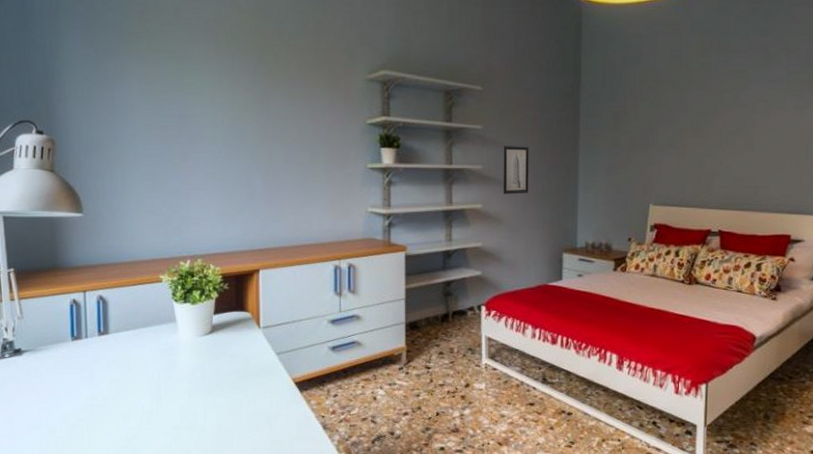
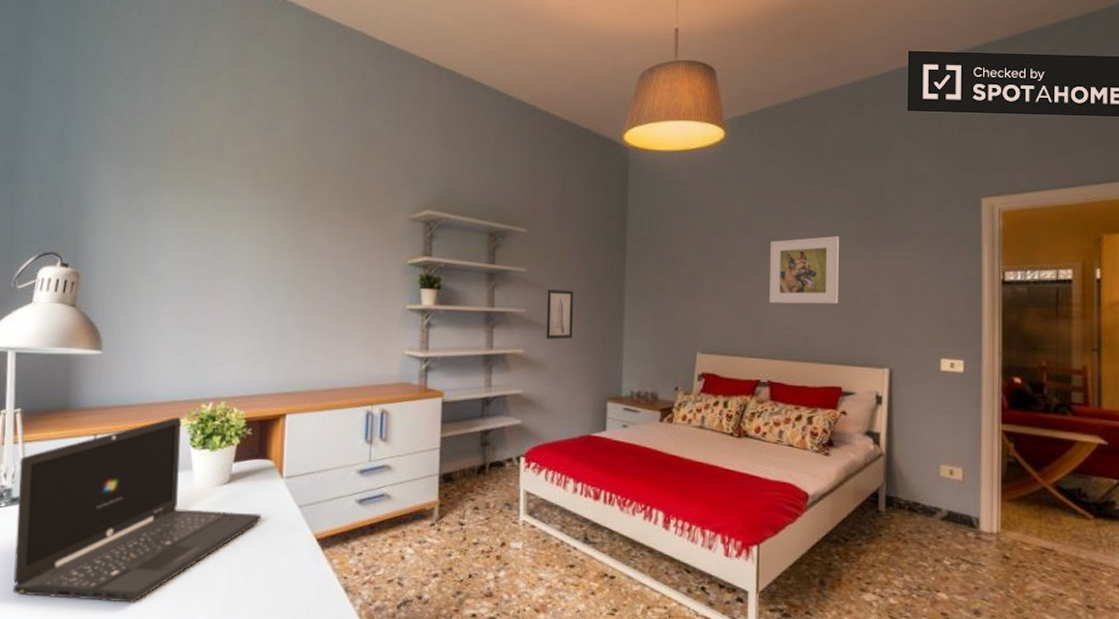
laptop: none [19,274,243,441] -> present [13,417,261,603]
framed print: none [721,86,792,155] -> present [769,235,839,304]

